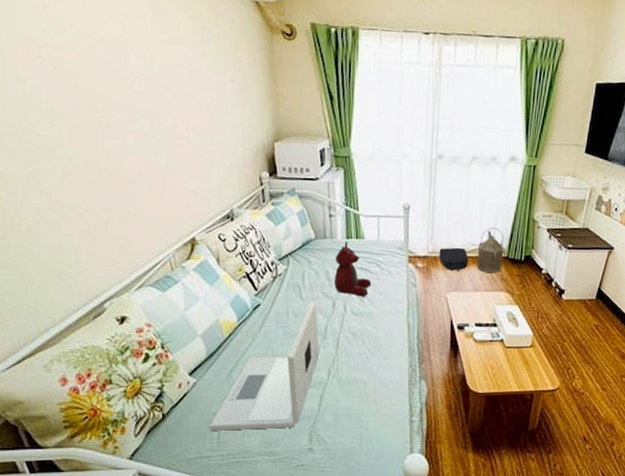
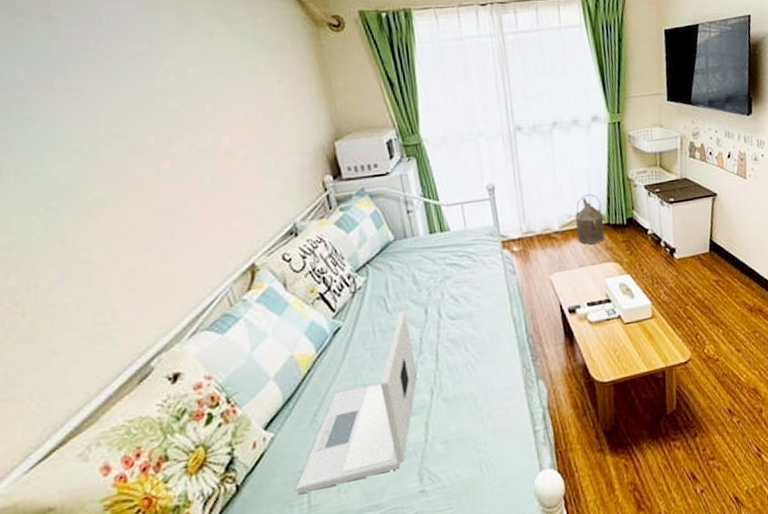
teddy bear: present [334,241,372,297] -> none [420,236,466,297]
backpack: present [438,247,468,271] -> none [533,221,568,249]

